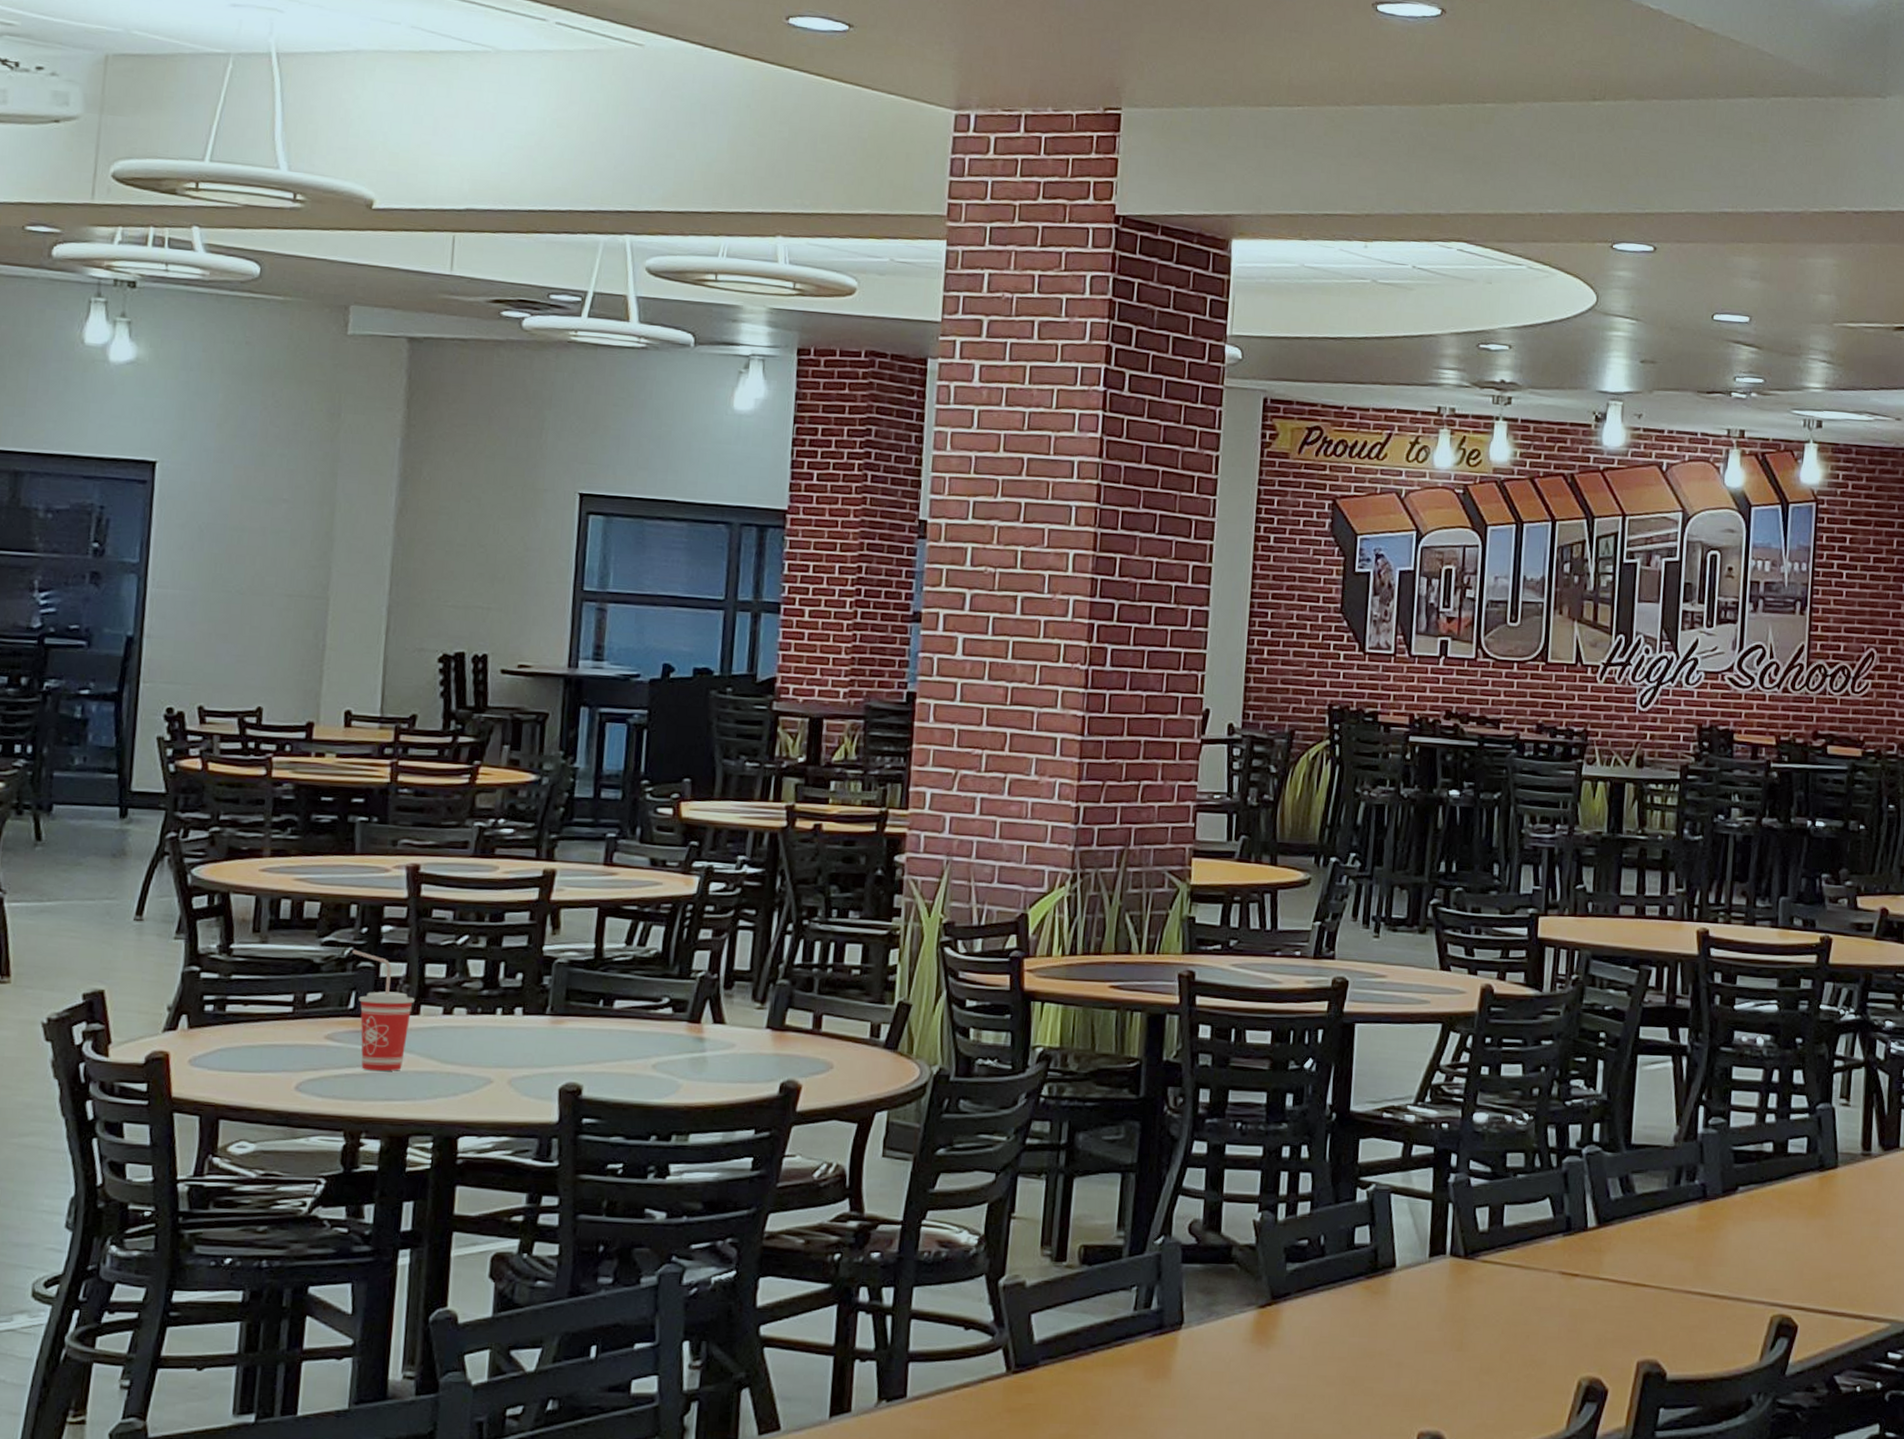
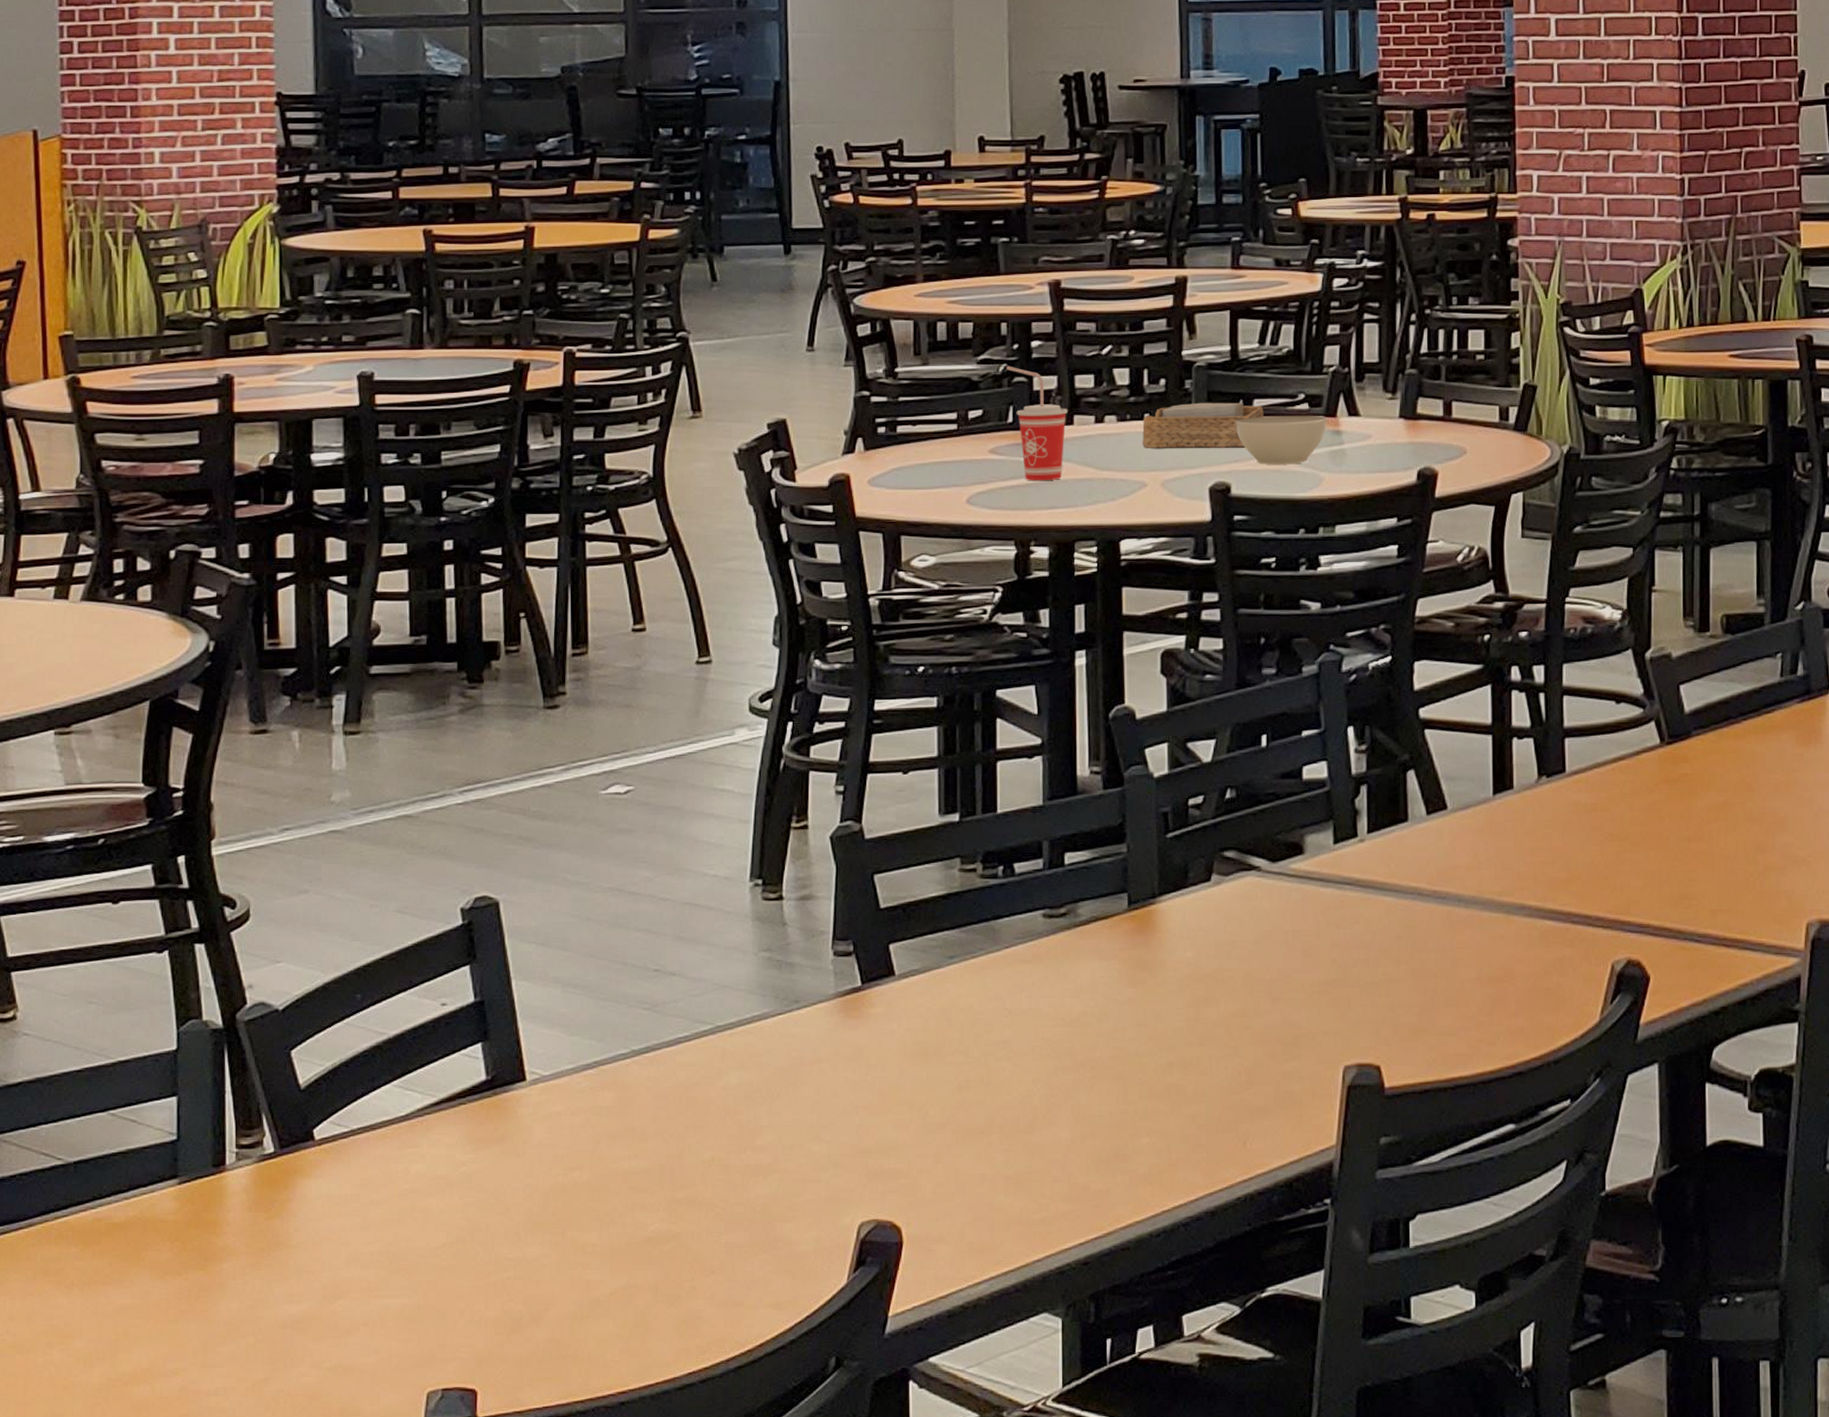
napkin holder: none [492,1000,625,1049] -> present [1142,402,1264,449]
soup bowl: none [592,1018,691,1069] -> present [1235,415,1328,465]

